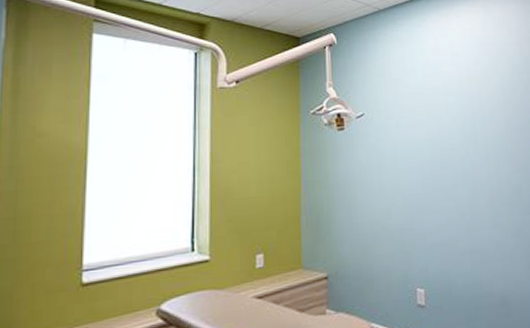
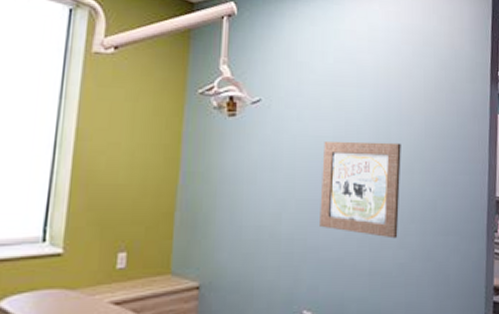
wall art: none [421,139,491,221] -> present [320,141,401,239]

